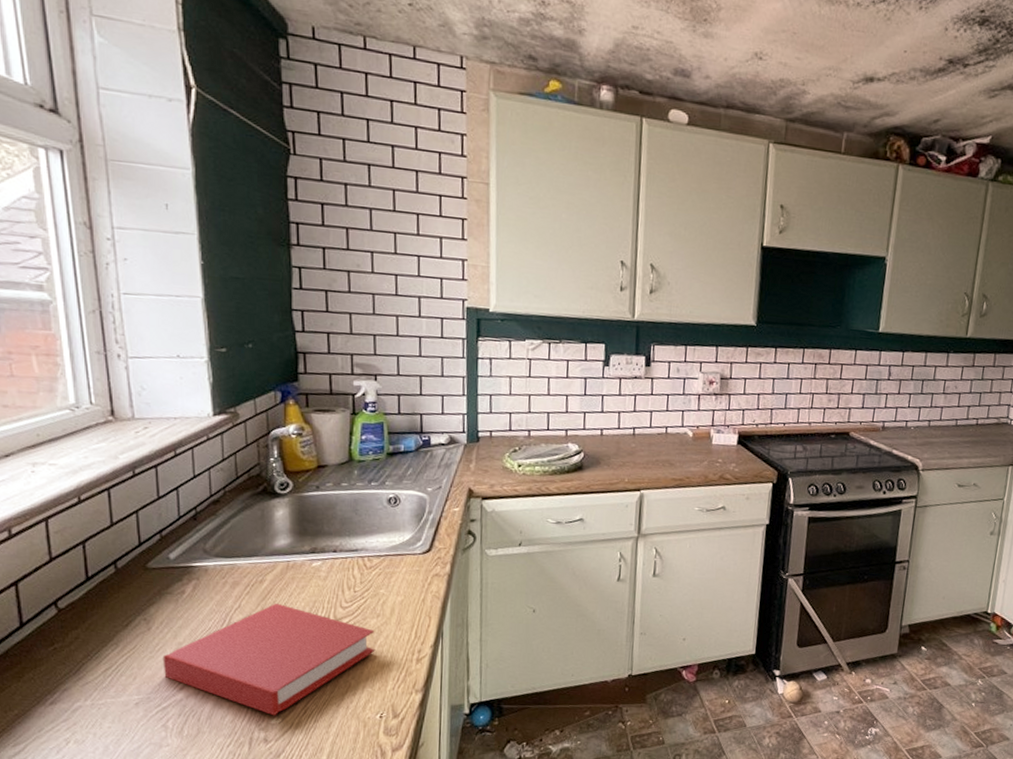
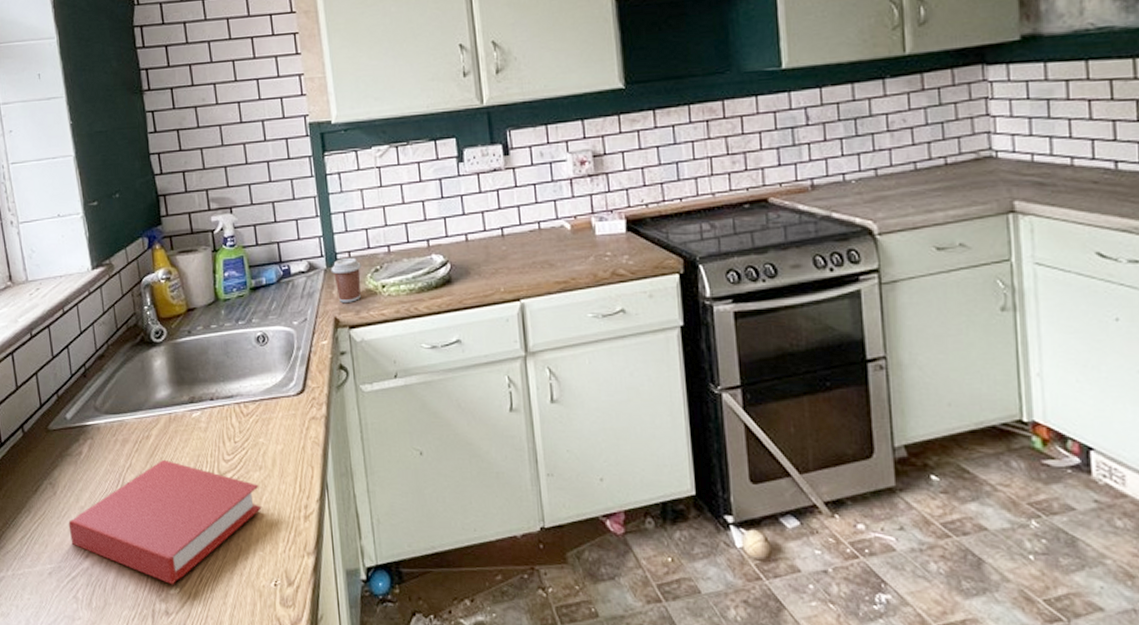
coffee cup: none [470,436,501,477] -> present [330,257,361,302]

